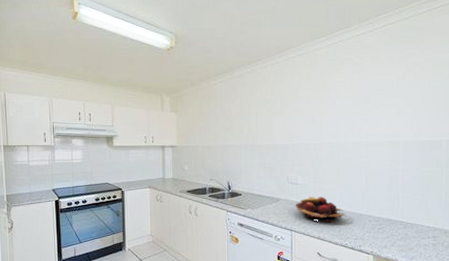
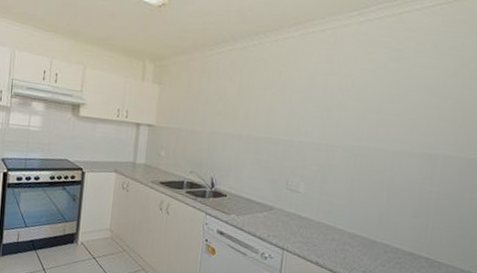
fruit basket: present [295,196,345,223] -> none [291,209,354,247]

